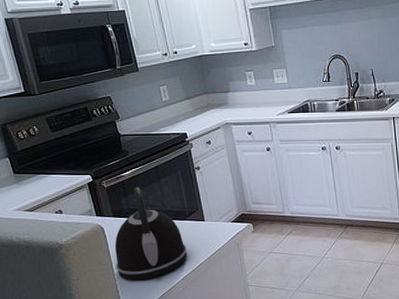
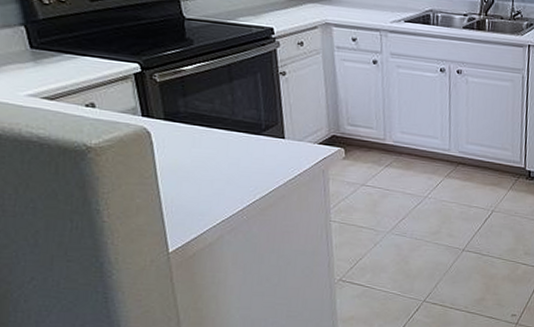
kettle: present [115,186,187,281] -> none [162,86,258,202]

